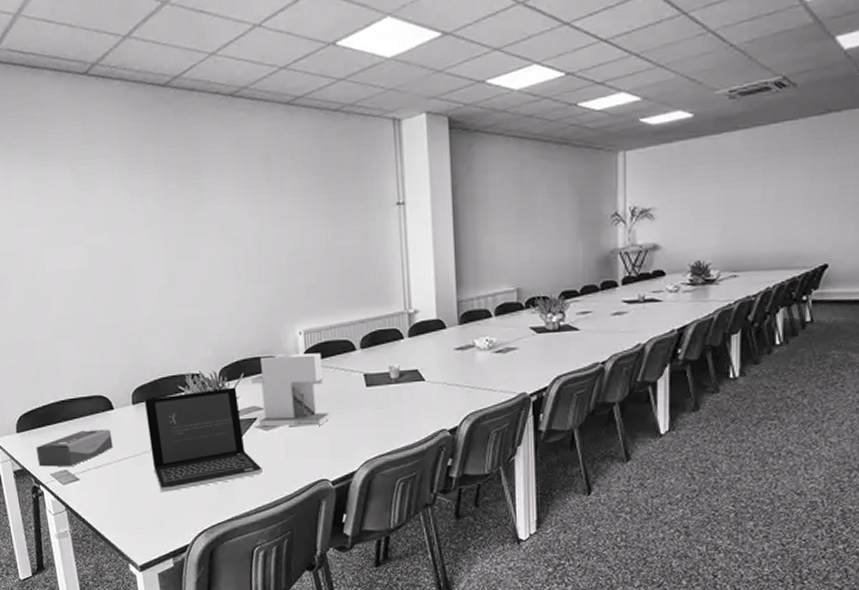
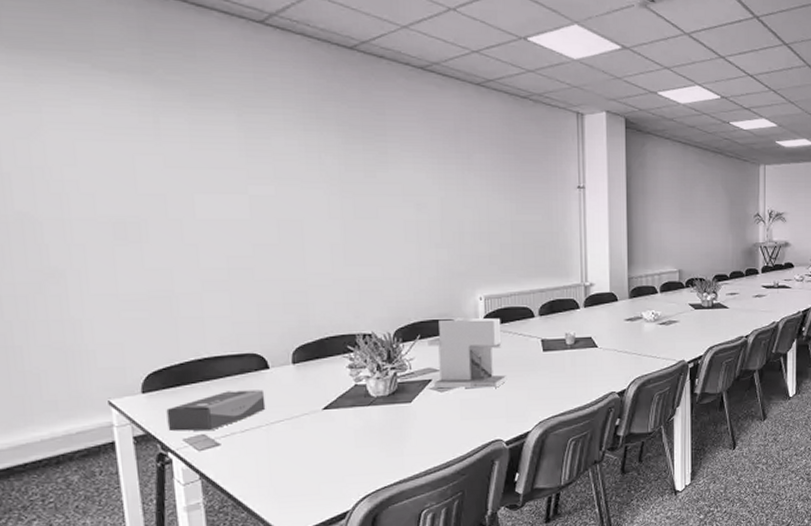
laptop: present [143,387,263,492] -> none [306,348,435,456]

